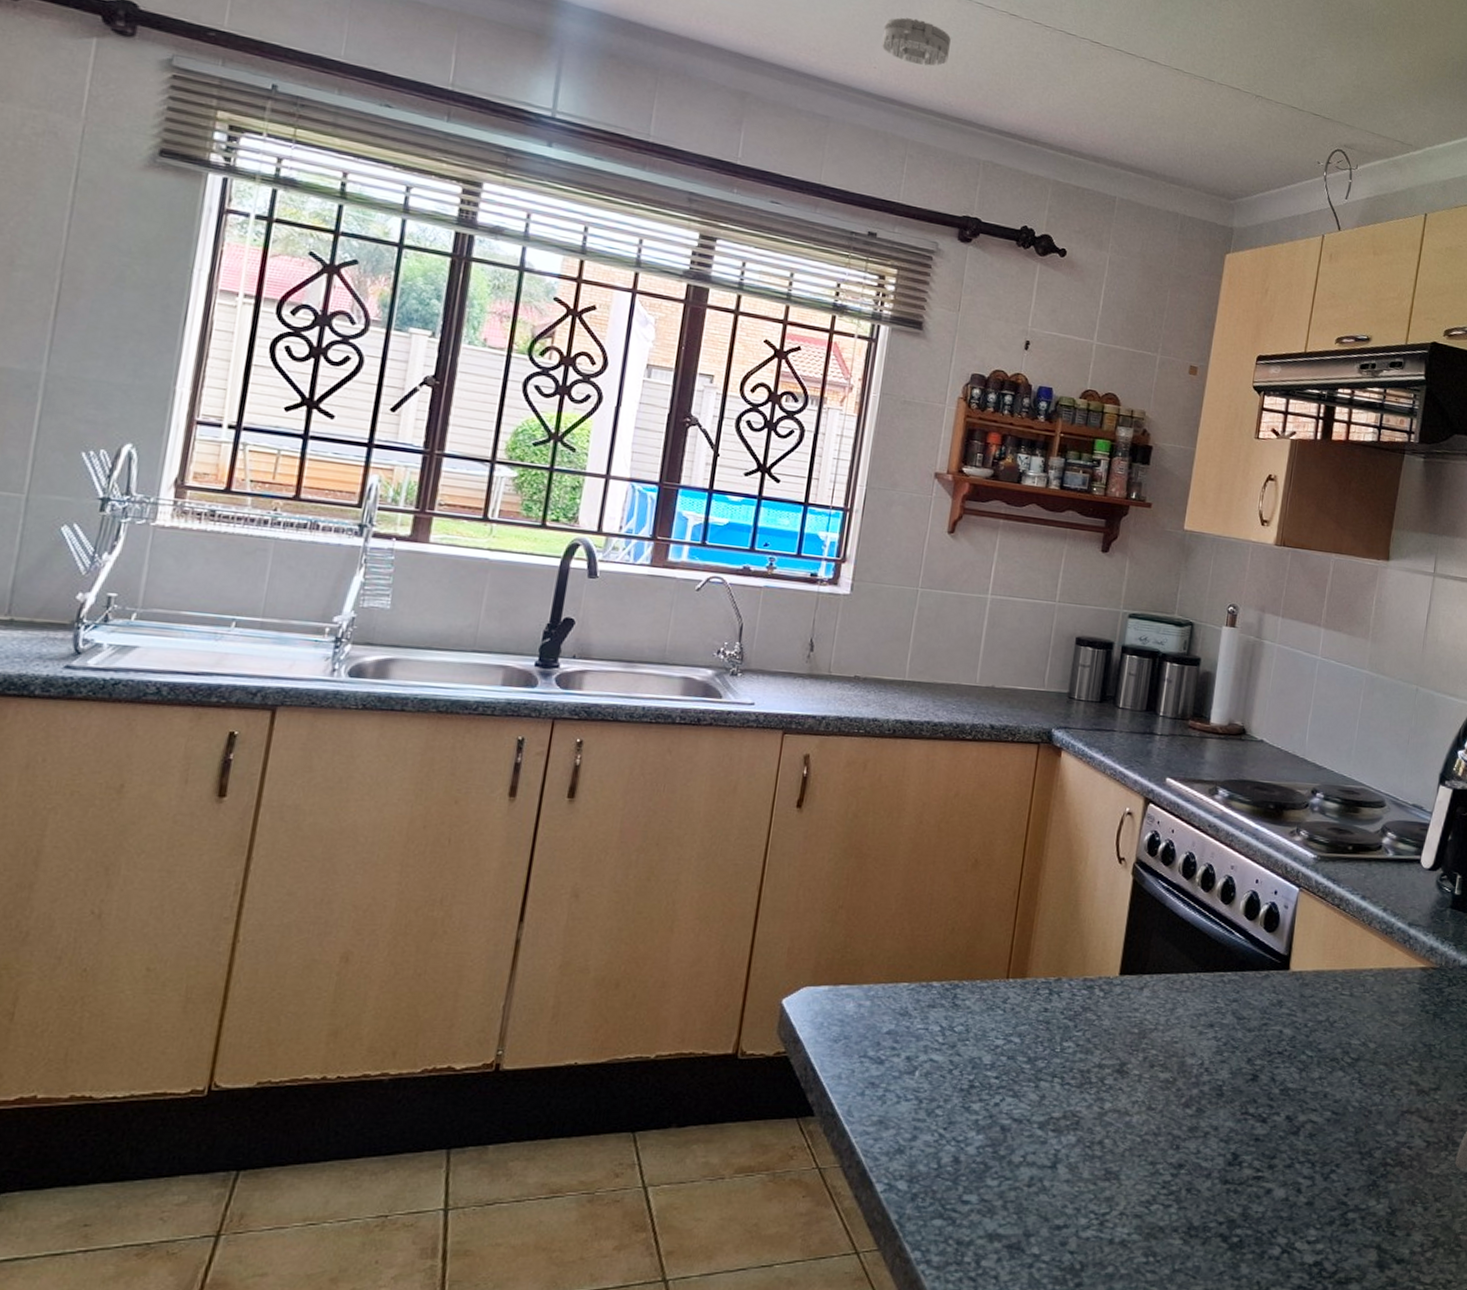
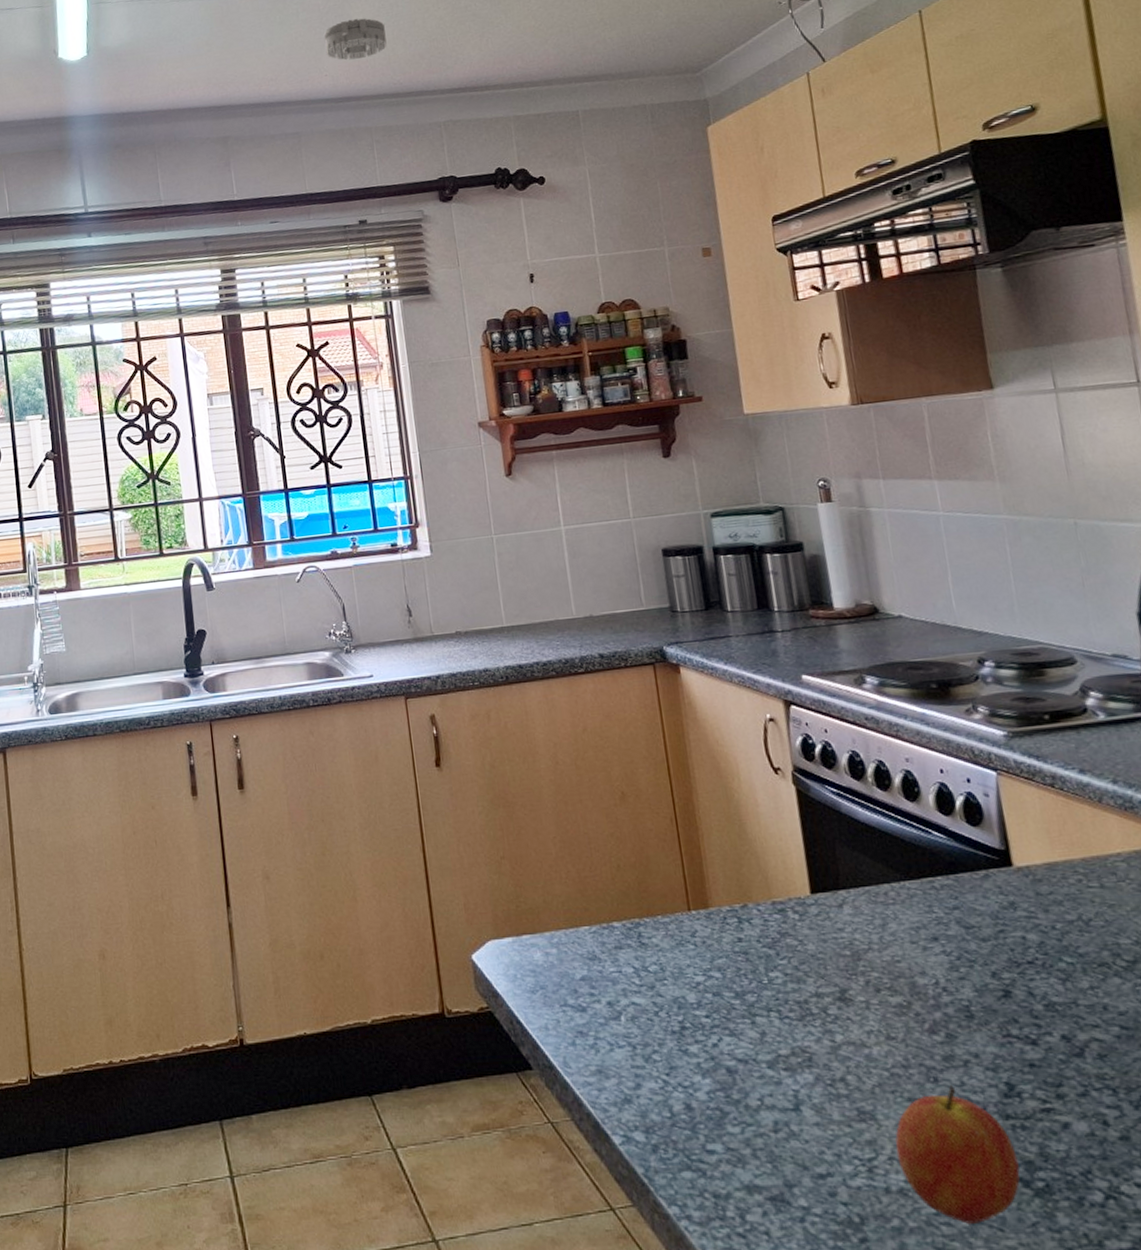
fruit: none [1127,1153,1224,1272] -> present [895,1086,1020,1224]

